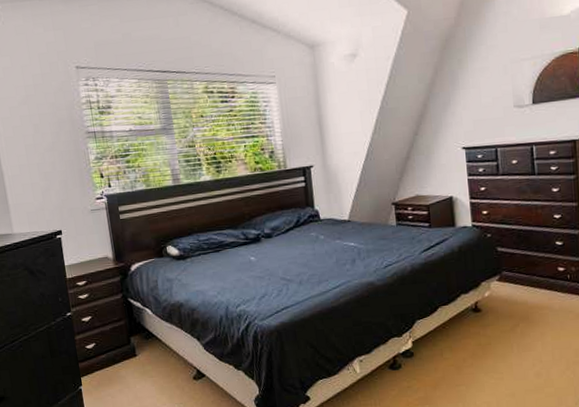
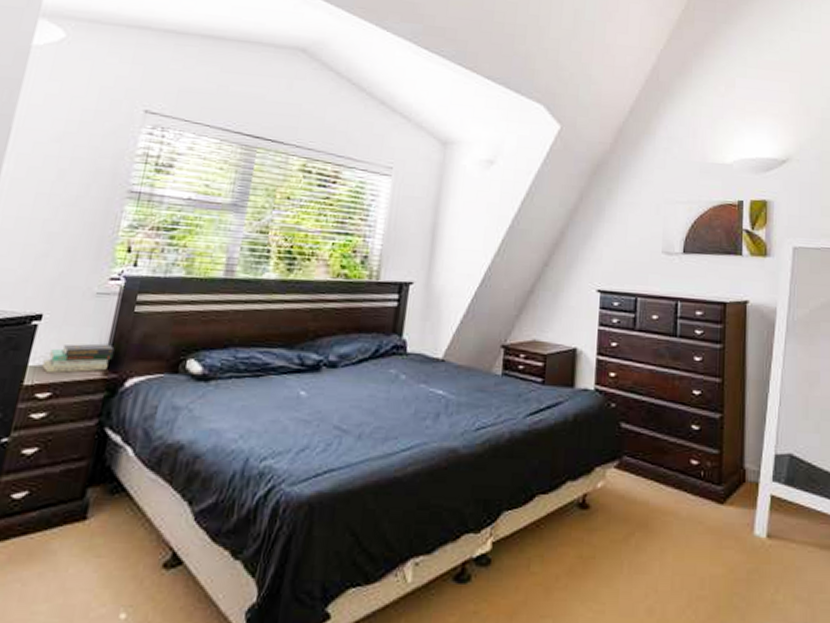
books: none [73,244,117,269] -> present [42,343,115,374]

